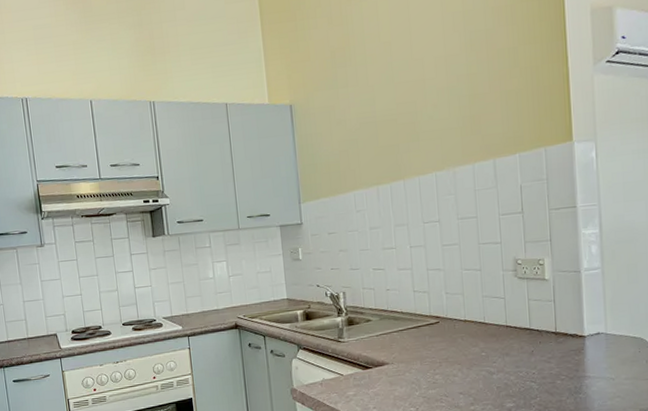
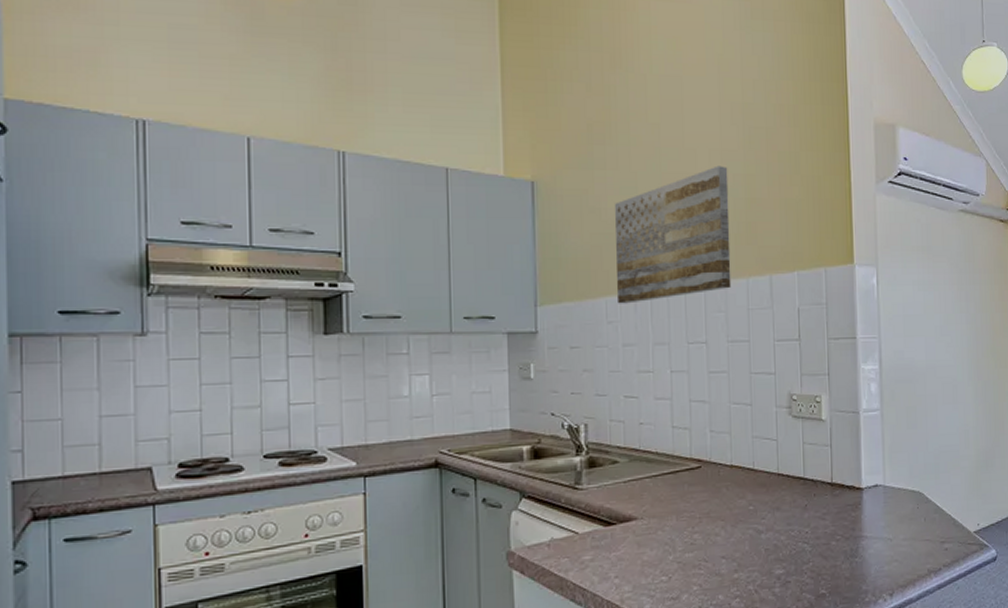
wall art: none [357,69,459,196] -> present [615,165,732,304]

